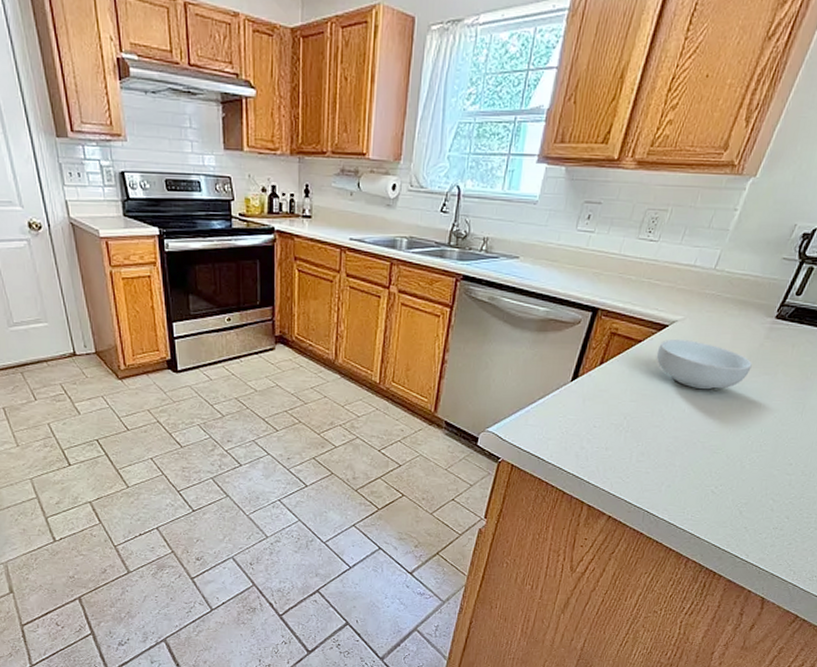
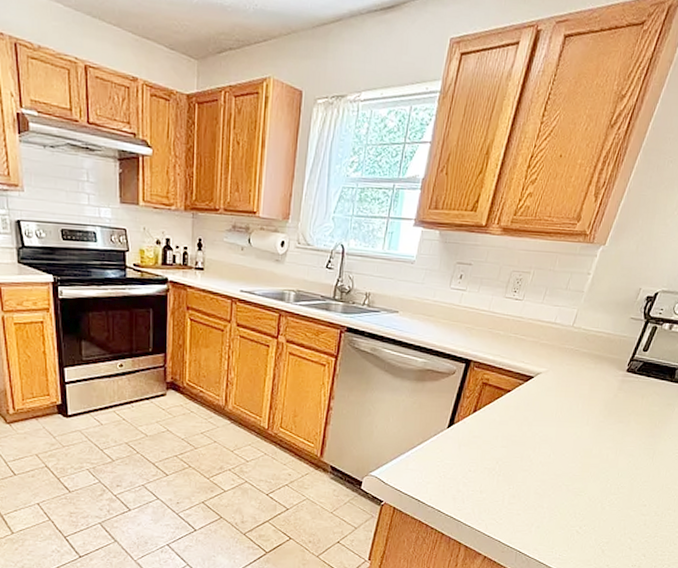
cereal bowl: present [656,339,752,390] -> none [524,390,608,437]

